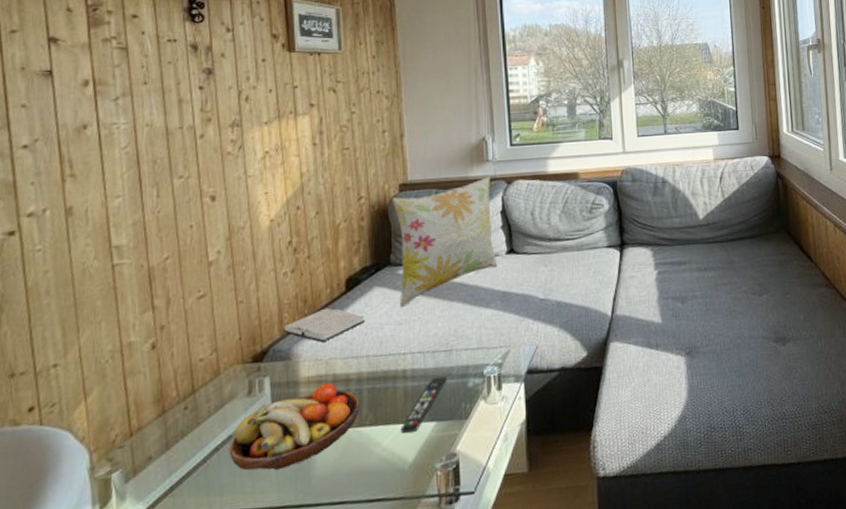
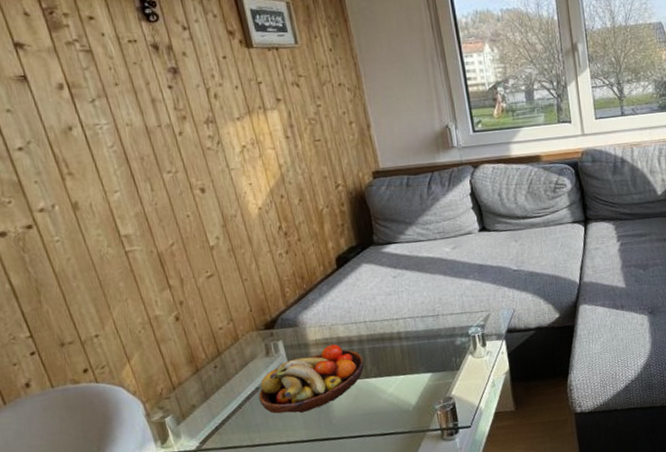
hardback book: present [284,308,366,343] -> none [287,282,359,312]
decorative pillow: present [393,176,498,307] -> none [368,161,472,280]
remote control: present [400,376,447,433] -> none [401,336,437,383]

